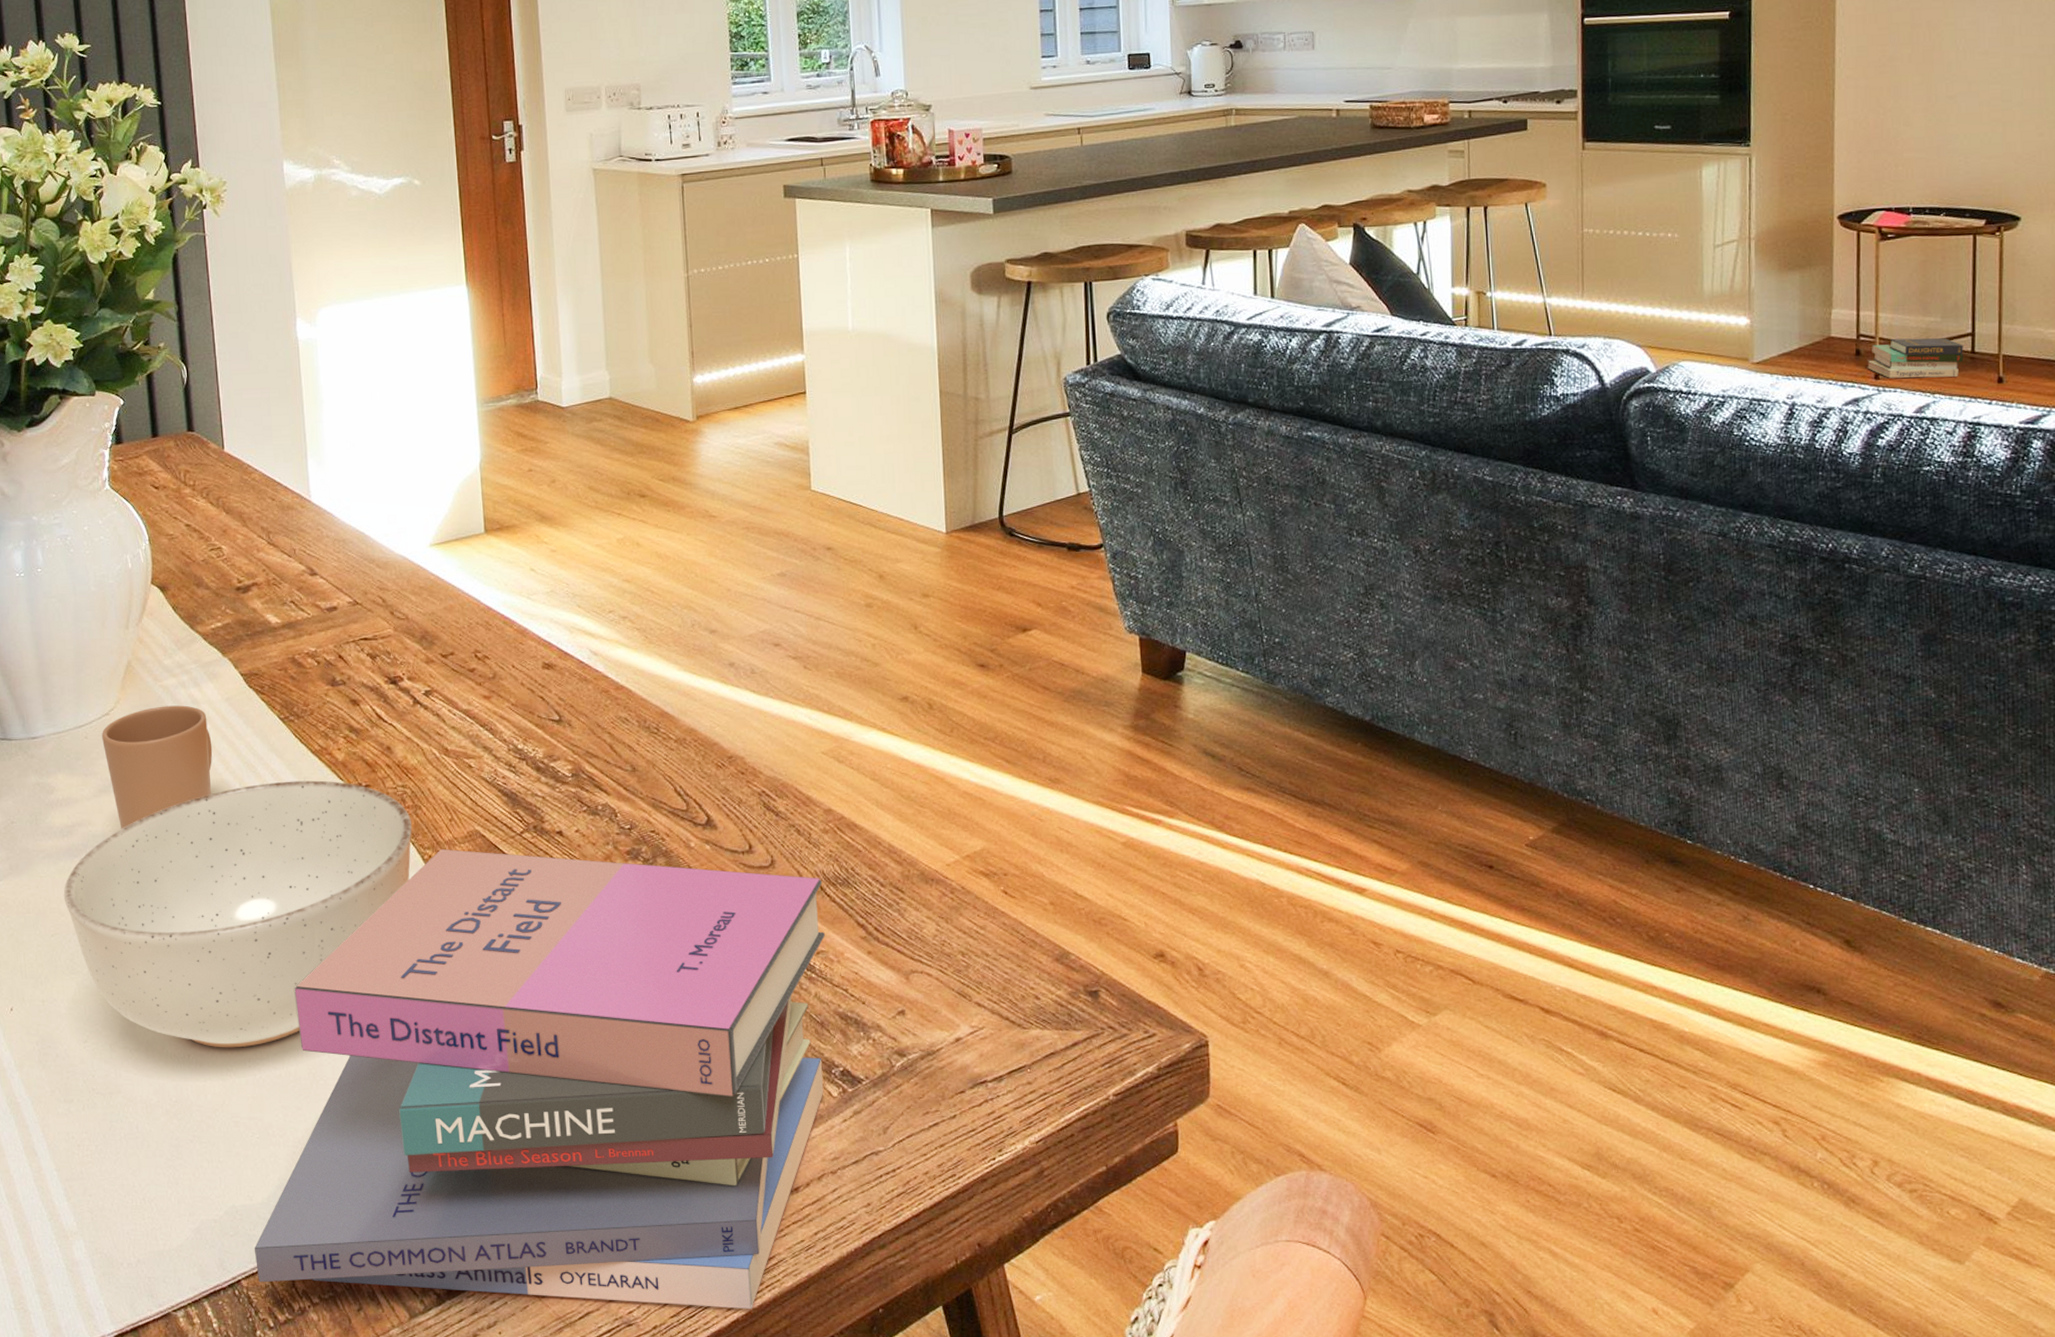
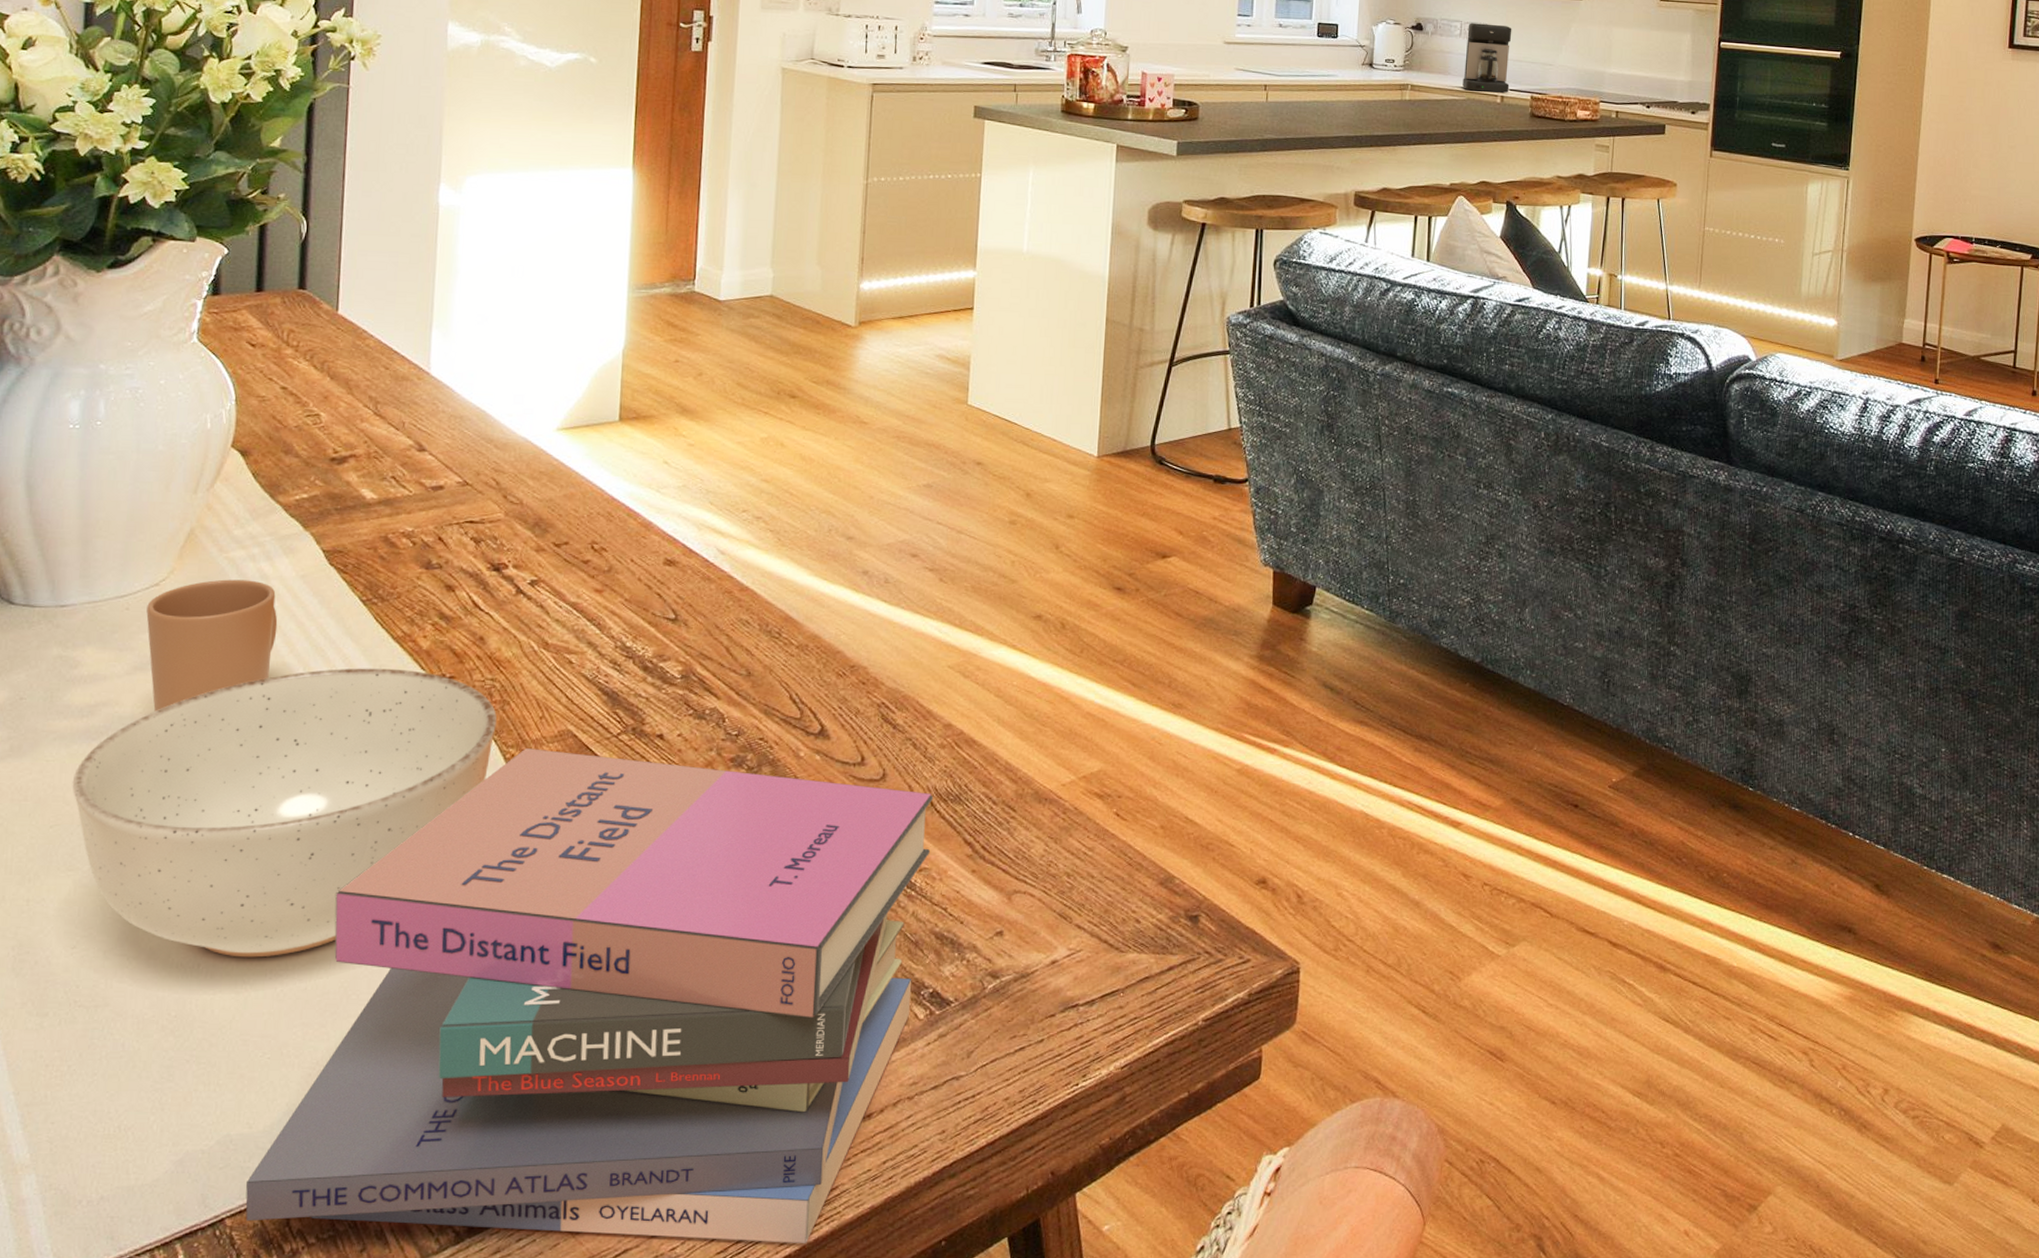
coffee maker: none [1292,31,1345,108] -> present [1462,23,1512,94]
books: present [1867,338,1964,379] -> none [1929,350,2007,388]

